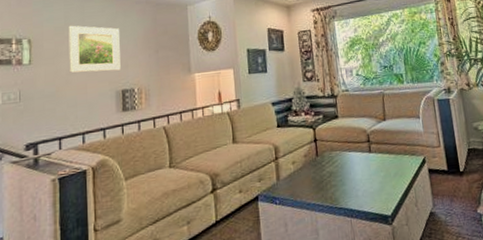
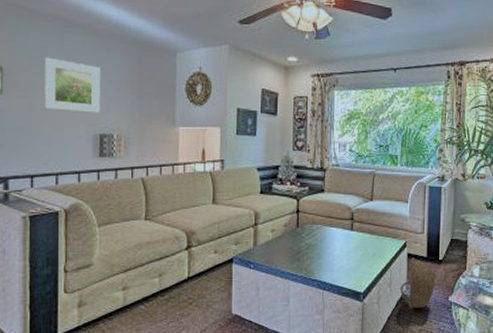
woven basket: none [426,172,462,227] -> present [399,257,436,309]

